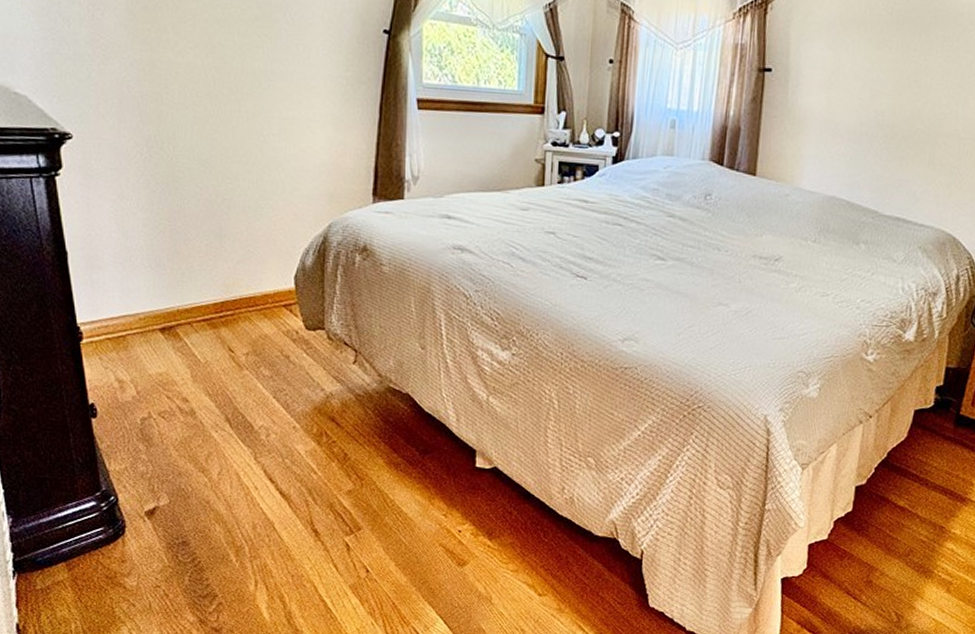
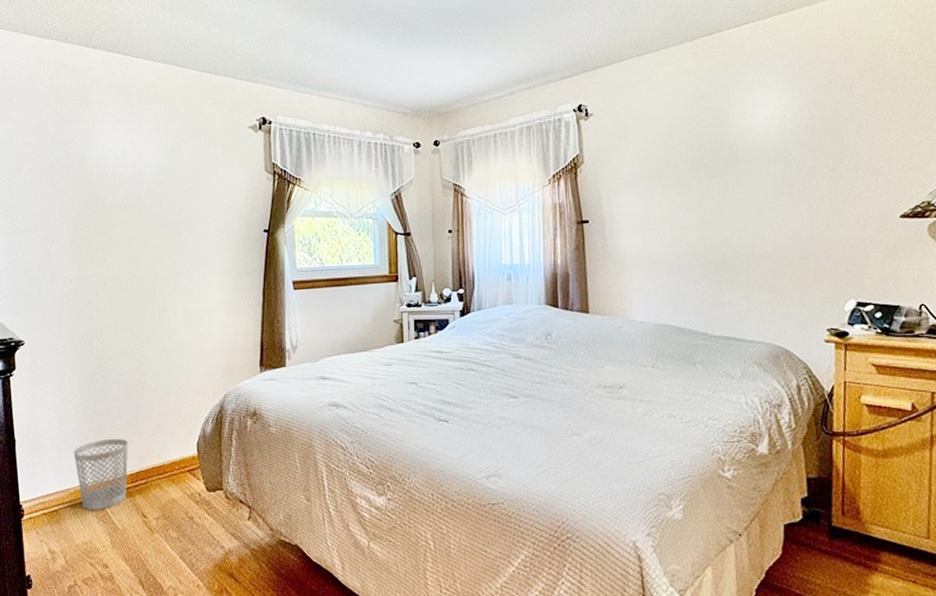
wastebasket: none [142,261,211,340] -> present [74,438,128,511]

